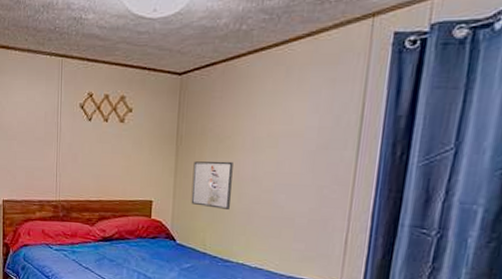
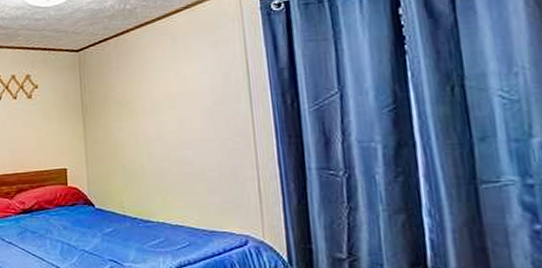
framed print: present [191,161,233,209] -> none [101,124,141,170]

